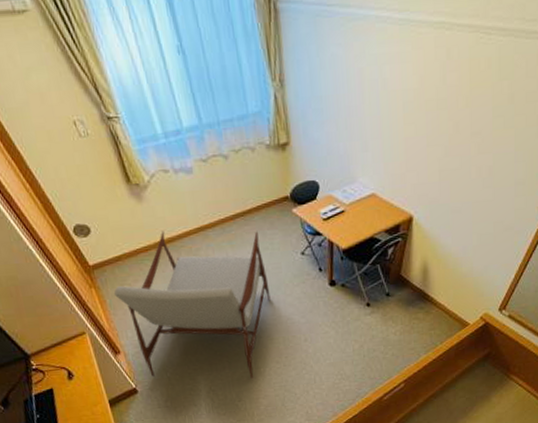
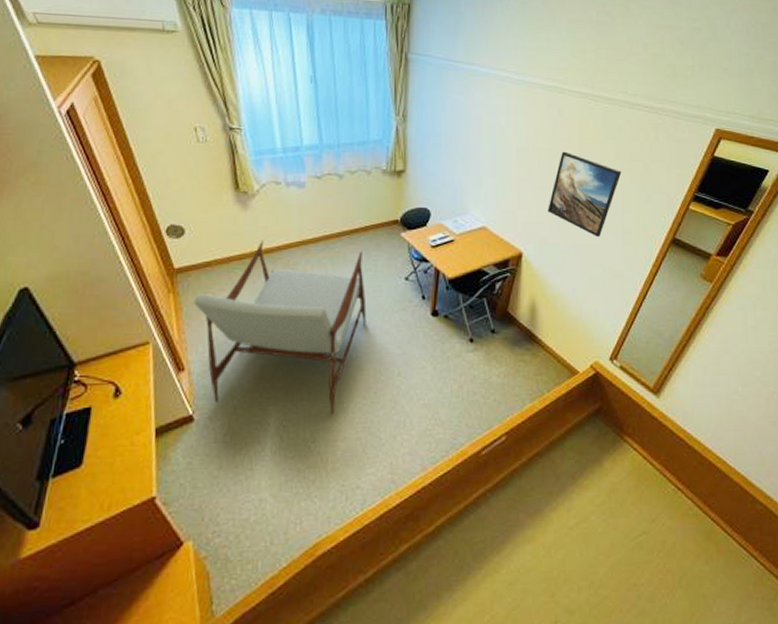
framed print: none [437,100,516,193] -> present [548,151,622,238]

